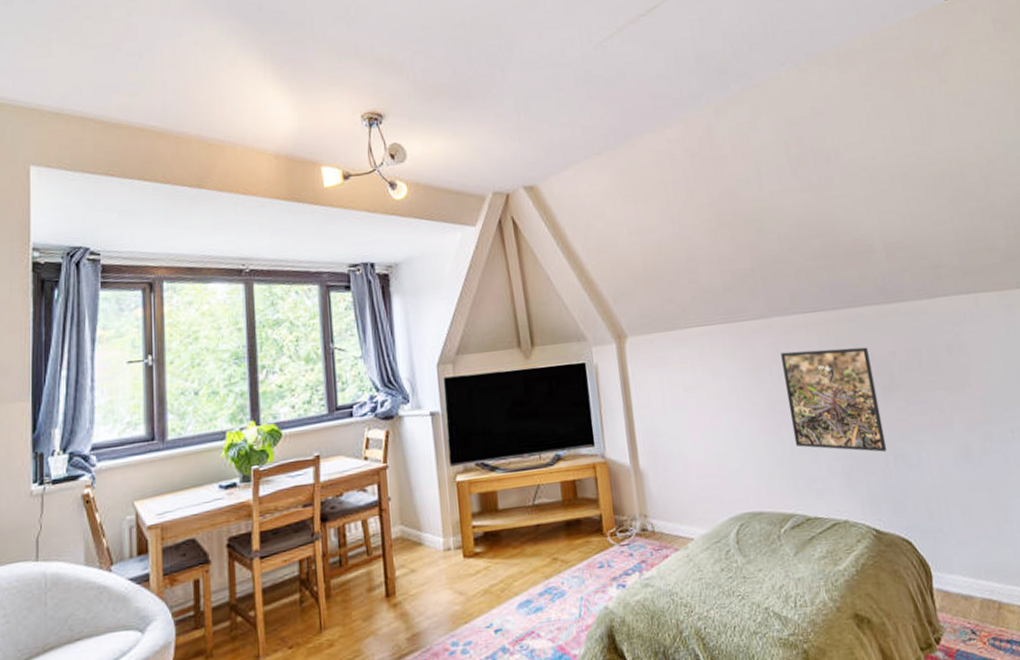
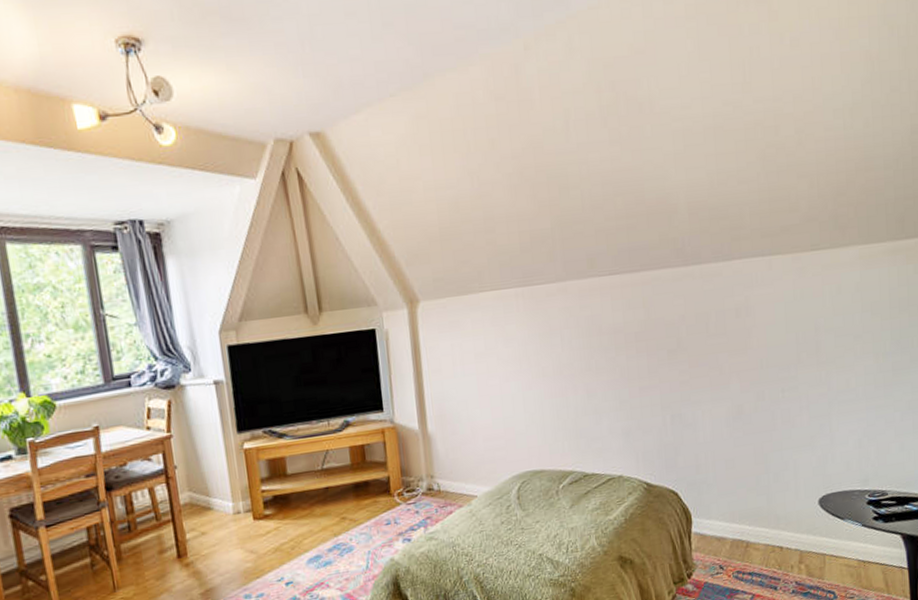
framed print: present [781,347,887,452] -> none [573,311,666,413]

